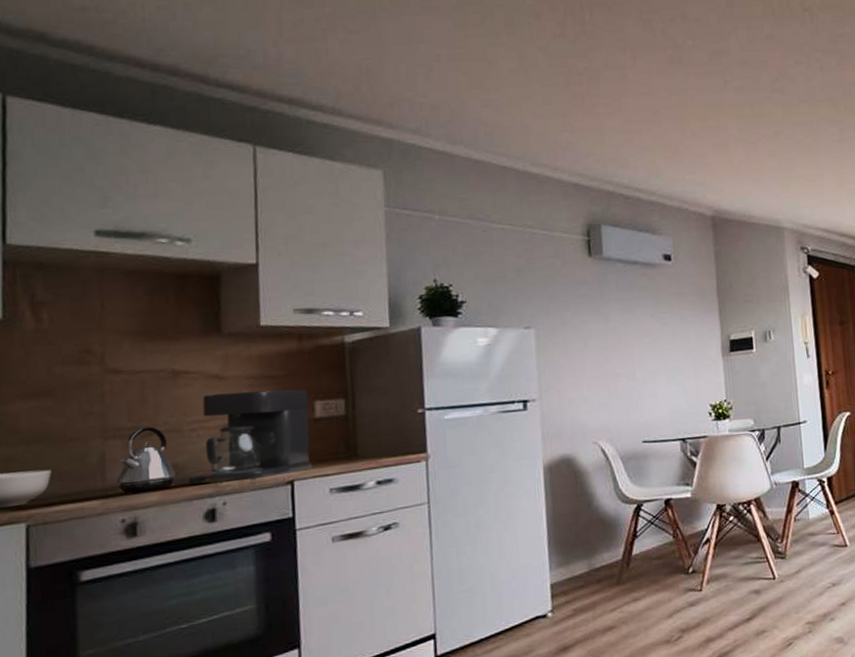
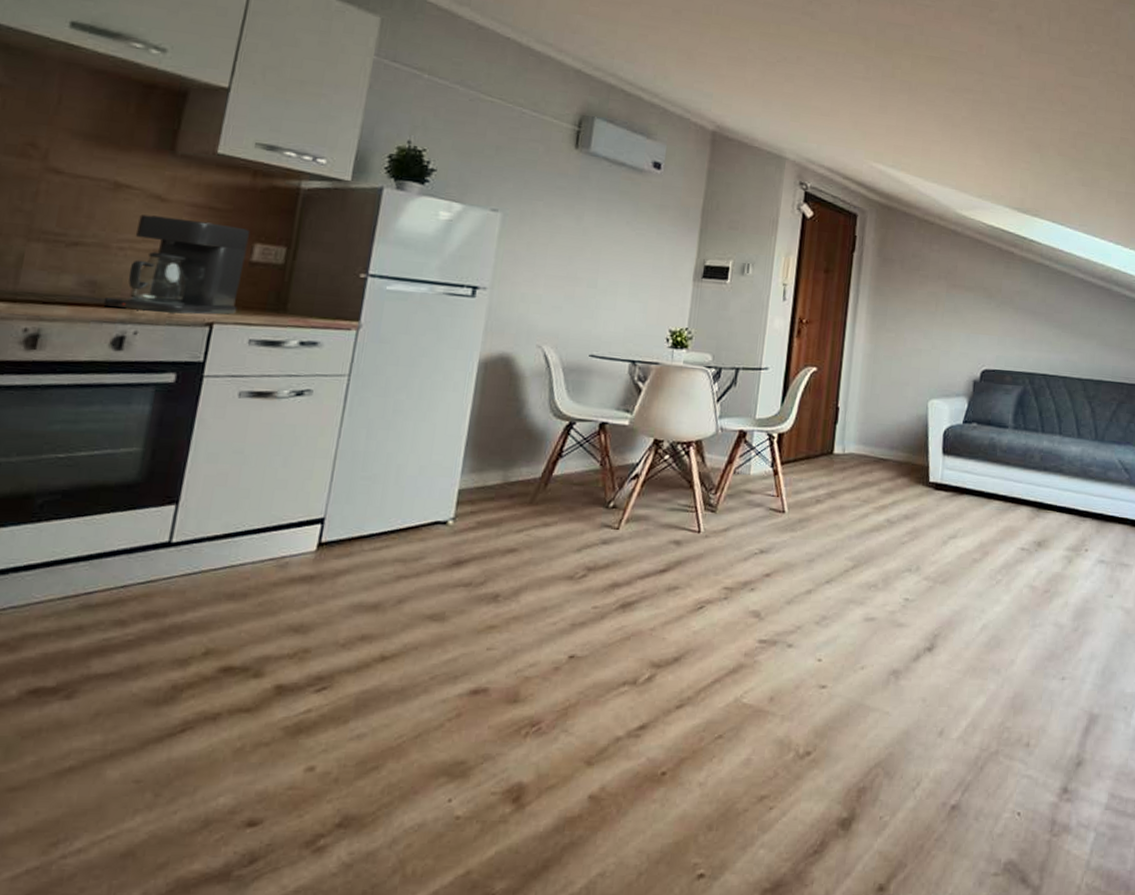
kettle: present [116,426,176,493] -> none [28,235,93,305]

